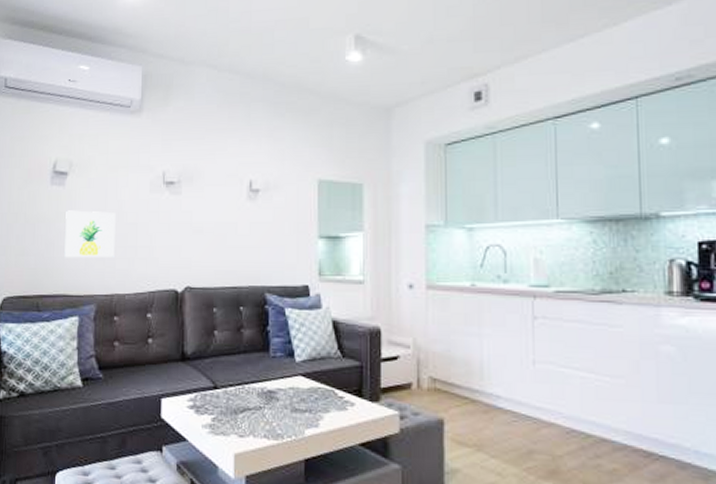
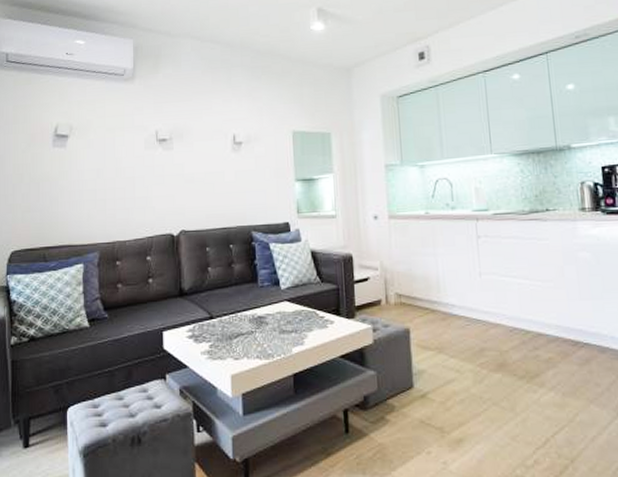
wall art: present [64,210,116,258] -> none [68,168,115,212]

